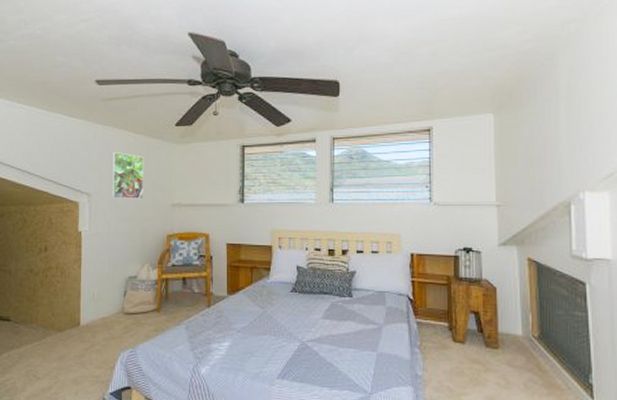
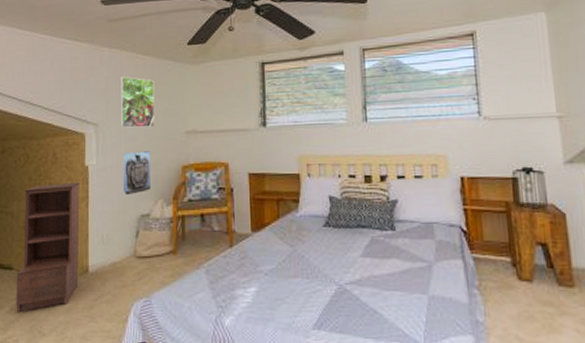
bookshelf: none [13,245,73,359] -> present [16,182,80,313]
wall sculpture: none [114,220,139,258] -> present [123,151,151,194]

